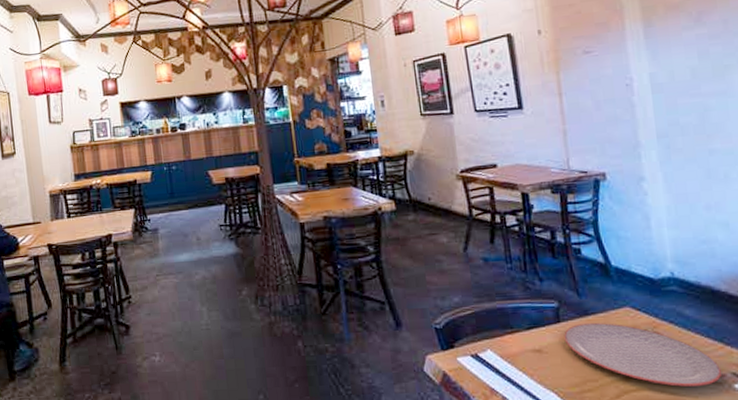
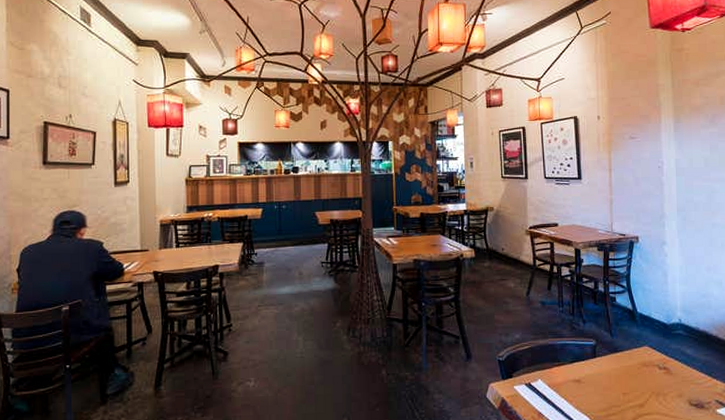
plate: present [564,322,721,387] -> none [598,358,708,411]

